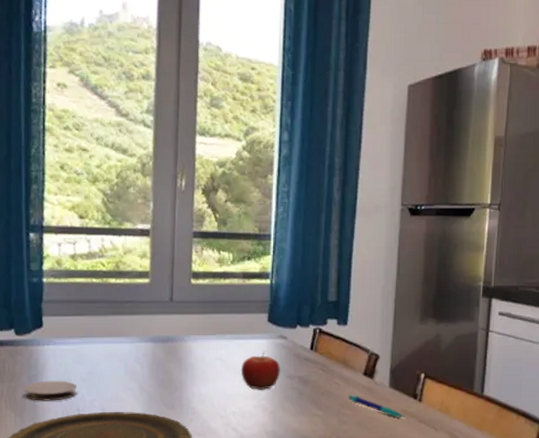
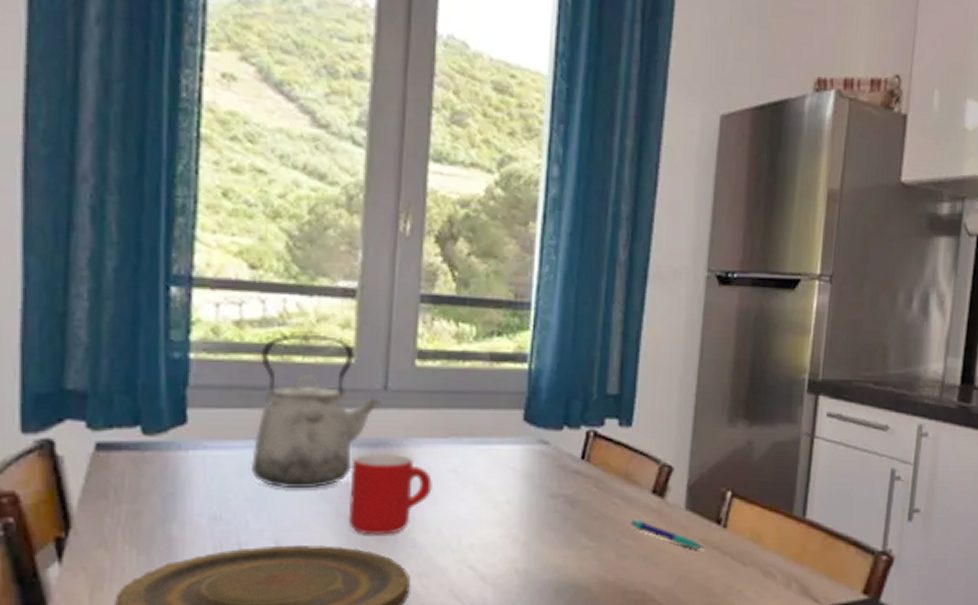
coaster: present [22,380,77,401] -> none [151,501,238,532]
kettle: none [84,263,170,372] -> present [250,333,382,489]
mug: none [149,346,205,405] -> present [348,453,432,535]
fruit: present [241,351,281,390] -> none [483,460,540,513]

